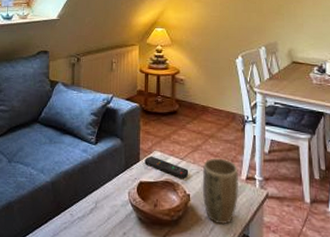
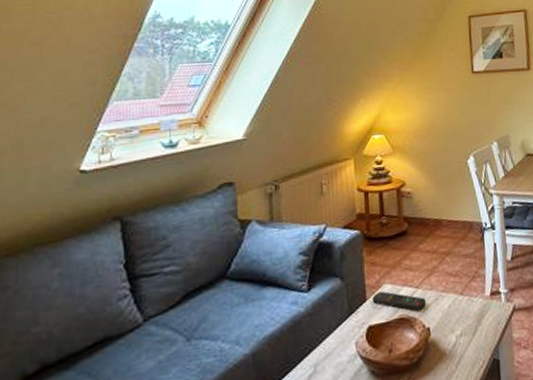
plant pot: present [202,158,239,225] -> none [442,276,484,355]

